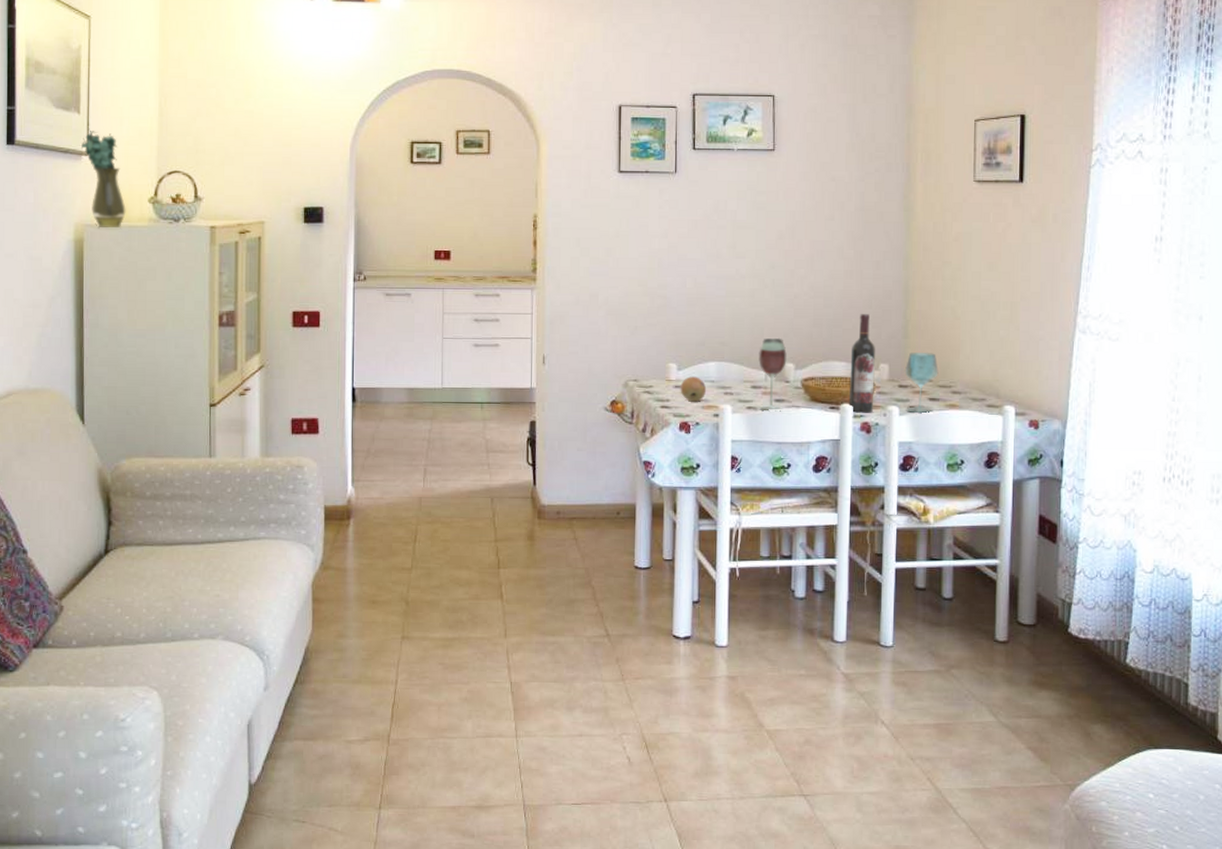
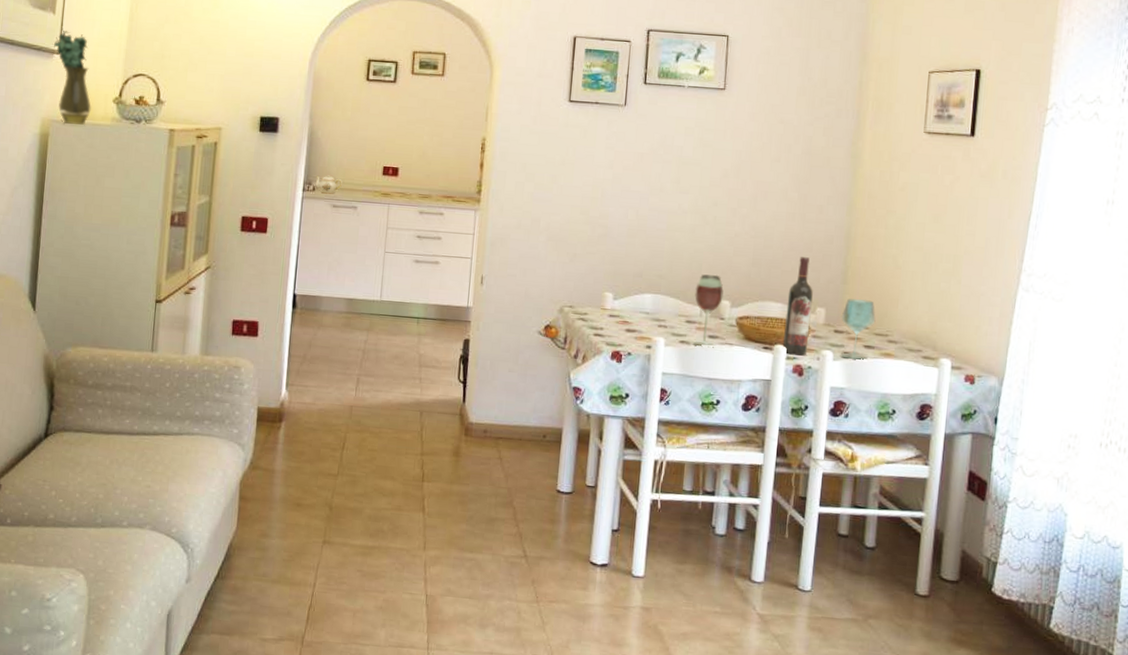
teapot: none [366,263,395,283] -> present [315,175,343,194]
fruit: present [680,376,707,402] -> none [614,306,641,333]

